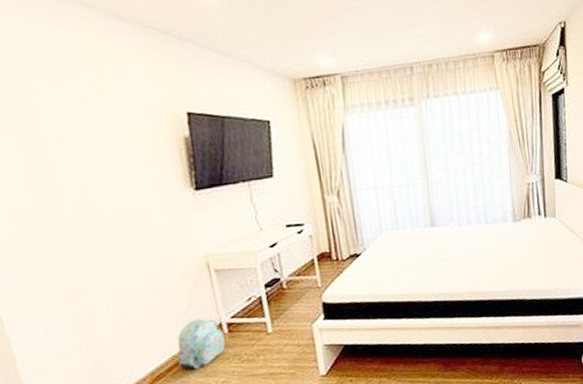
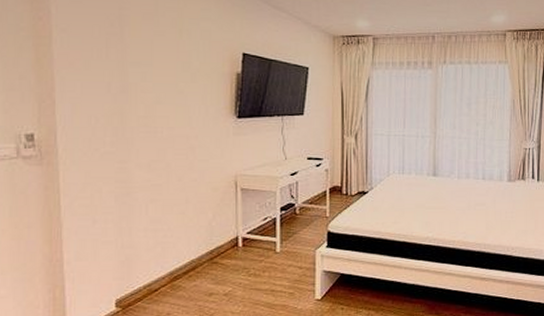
backpack: present [177,319,226,370] -> none [196,230,239,276]

